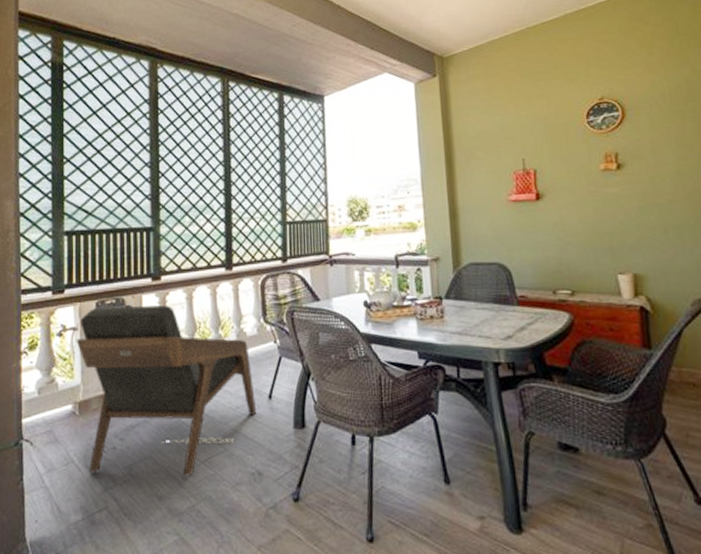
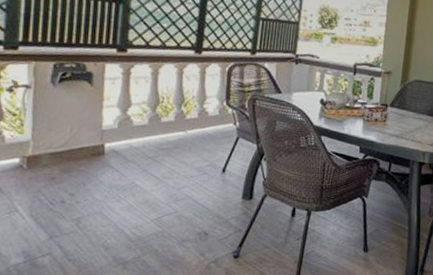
lounge chair: present [76,305,257,477] -> none [28,69,210,232]

